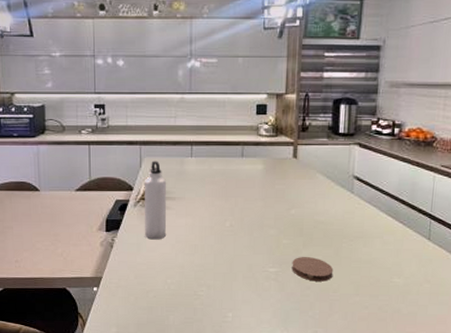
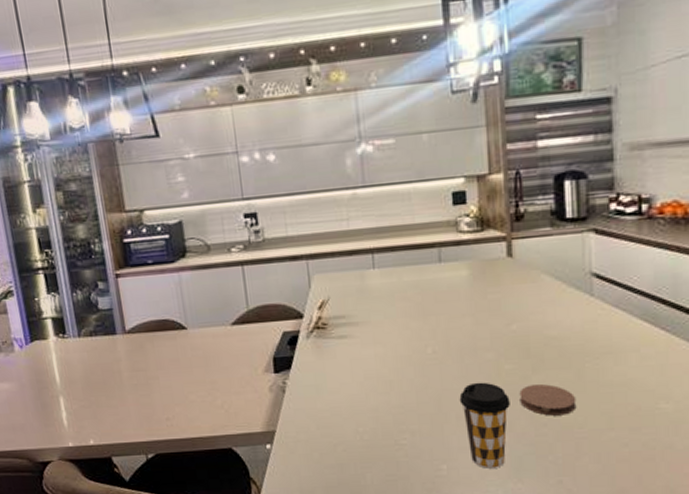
water bottle: present [144,161,167,240] -> none [317,277,351,379]
coffee cup: none [246,251,284,319] -> present [459,382,510,470]

